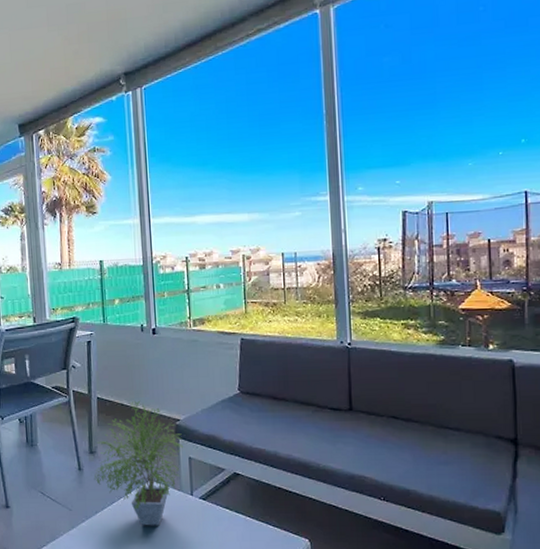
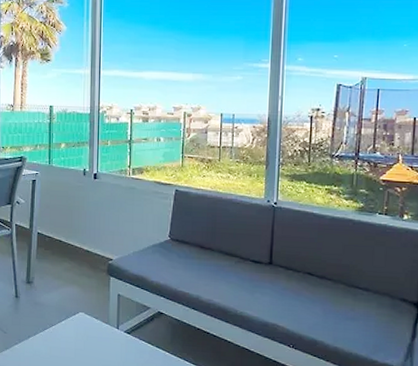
potted plant: present [94,401,184,526] -> none [29,239,114,354]

